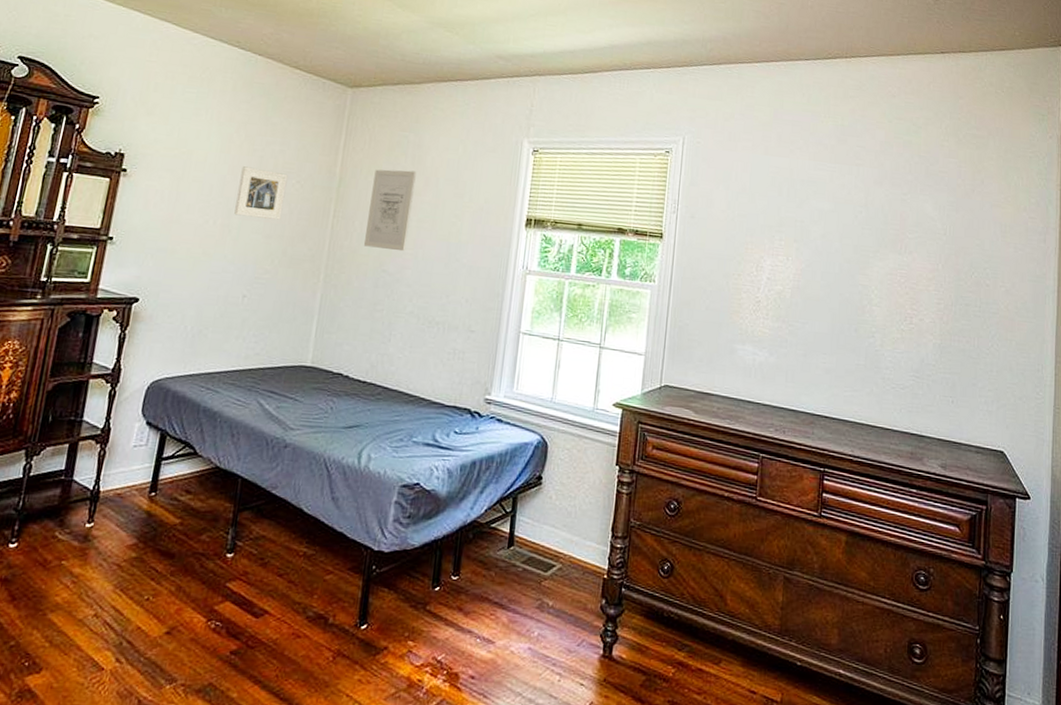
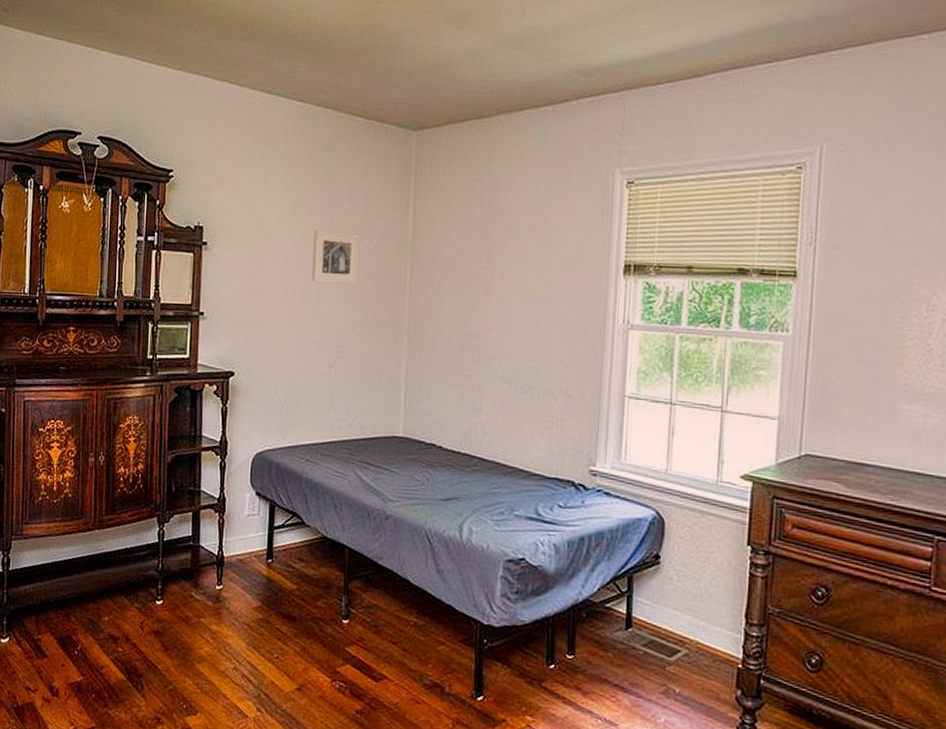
wall art: present [364,169,417,252] -> none [445,219,495,311]

